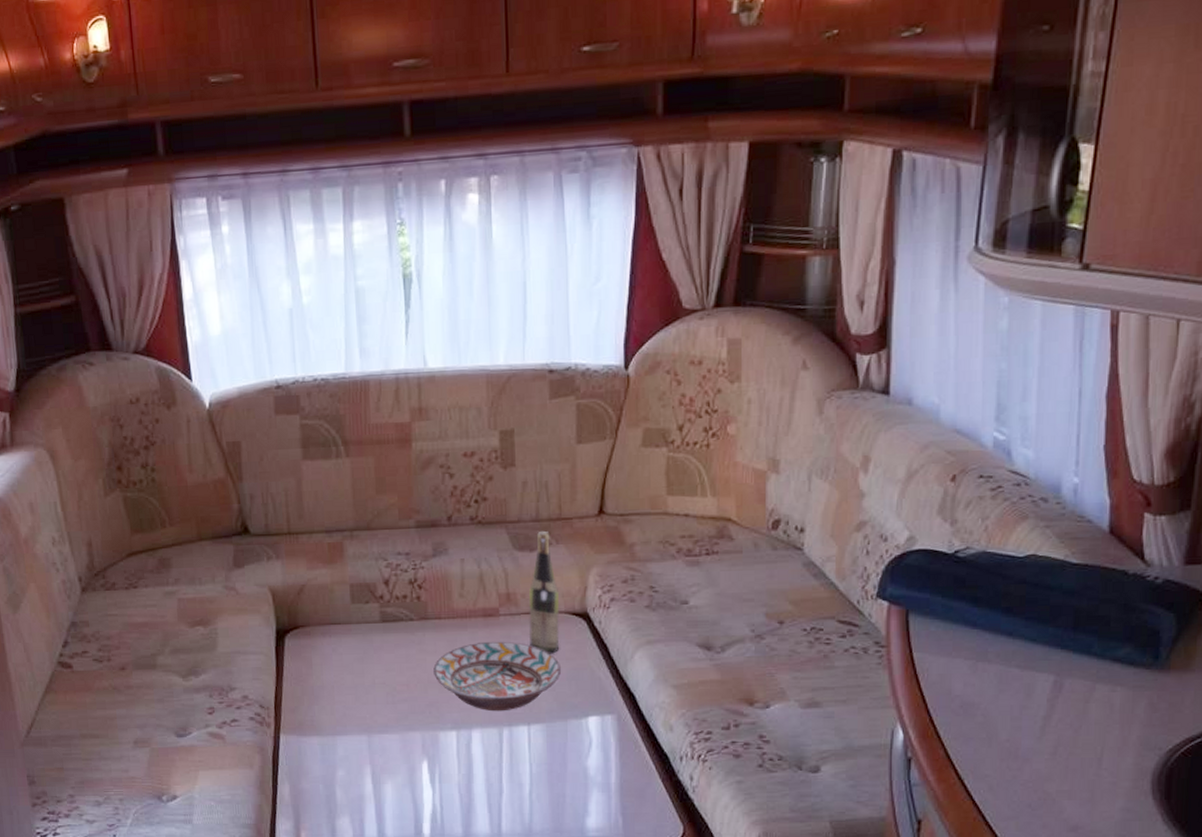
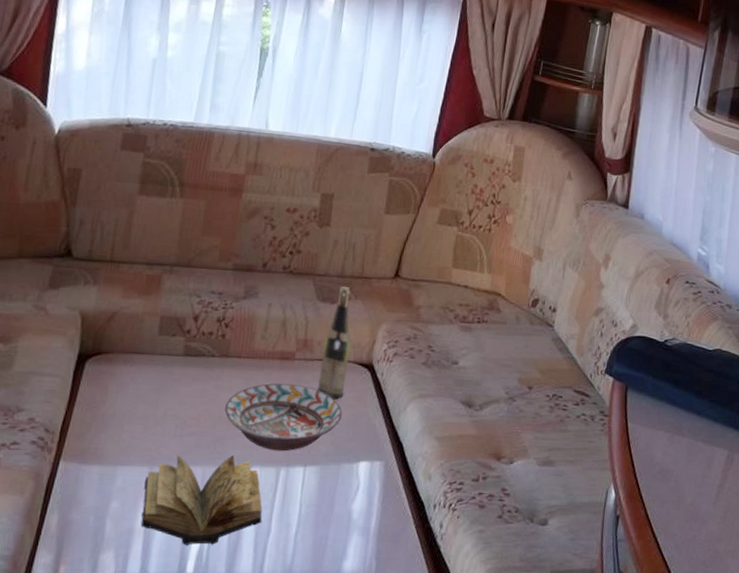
book: none [366,717,492,809] -> present [140,454,263,545]

